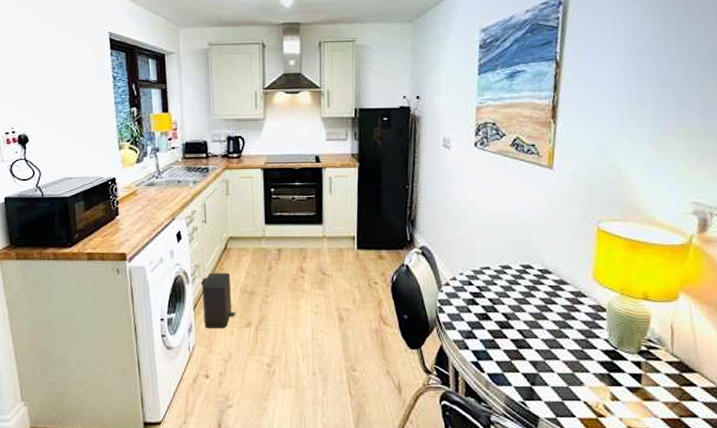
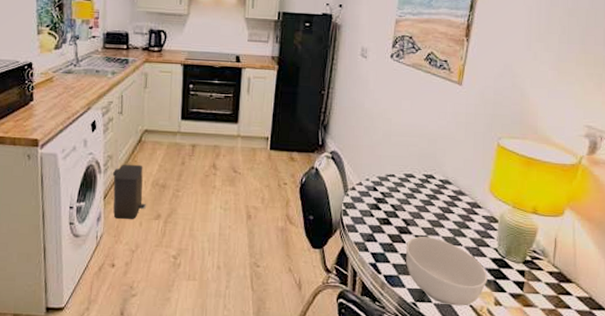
bowl: none [509,331,601,403] -> present [406,236,488,306]

